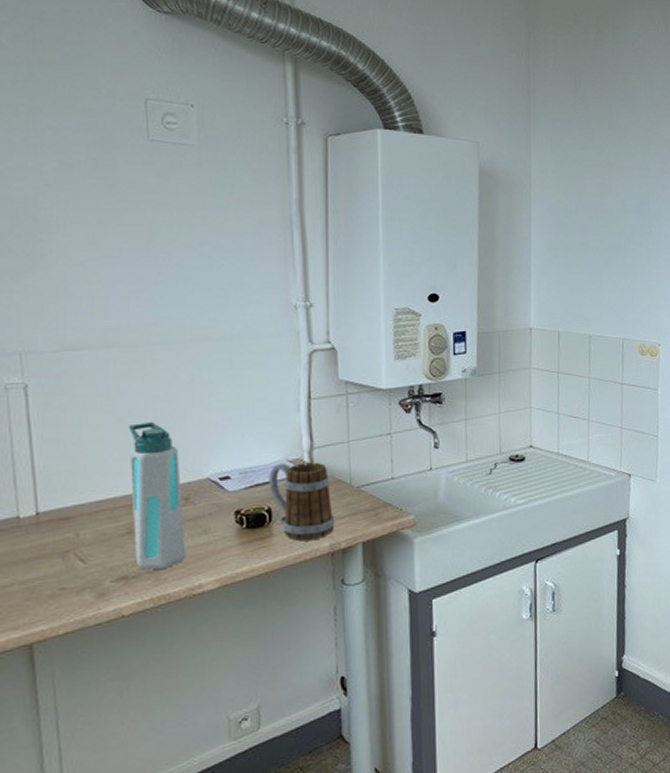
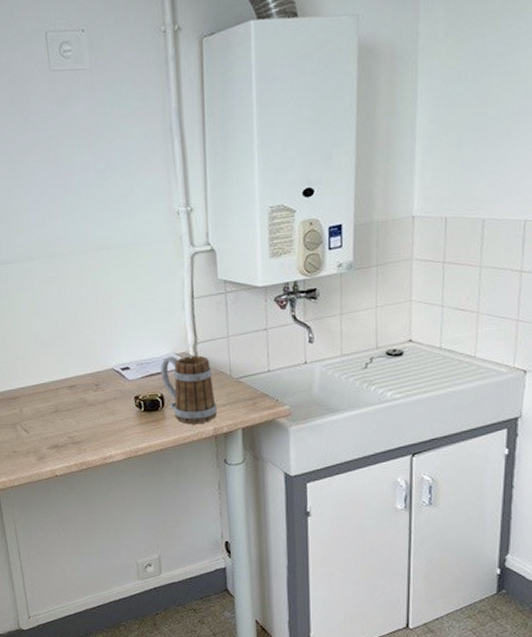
water bottle: present [128,422,186,570] -> none [51,321,99,442]

